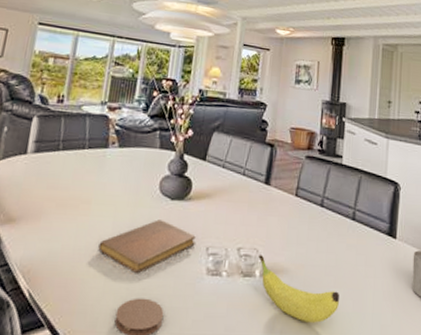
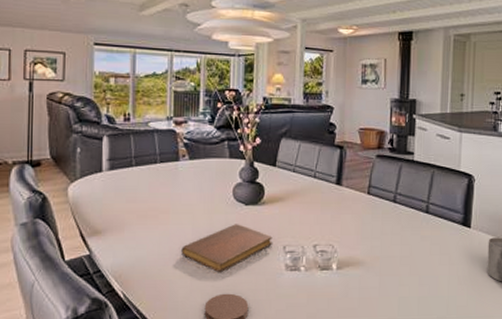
fruit: present [258,255,339,323] -> none [334,250,415,307]

